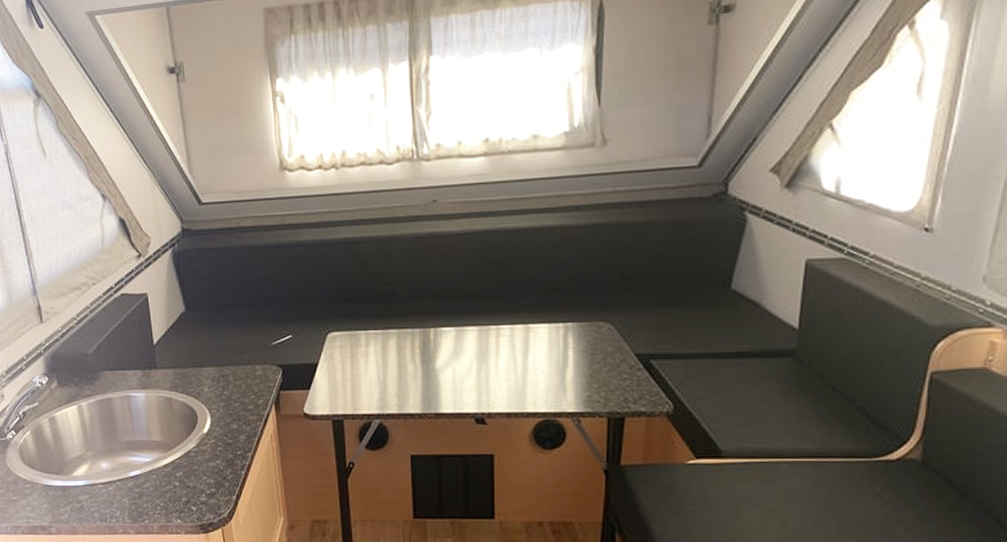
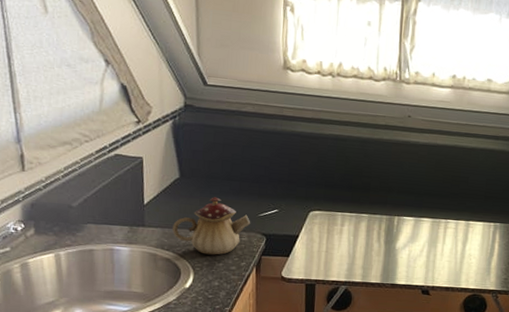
teapot: none [184,328,264,394] -> present [172,197,251,255]

